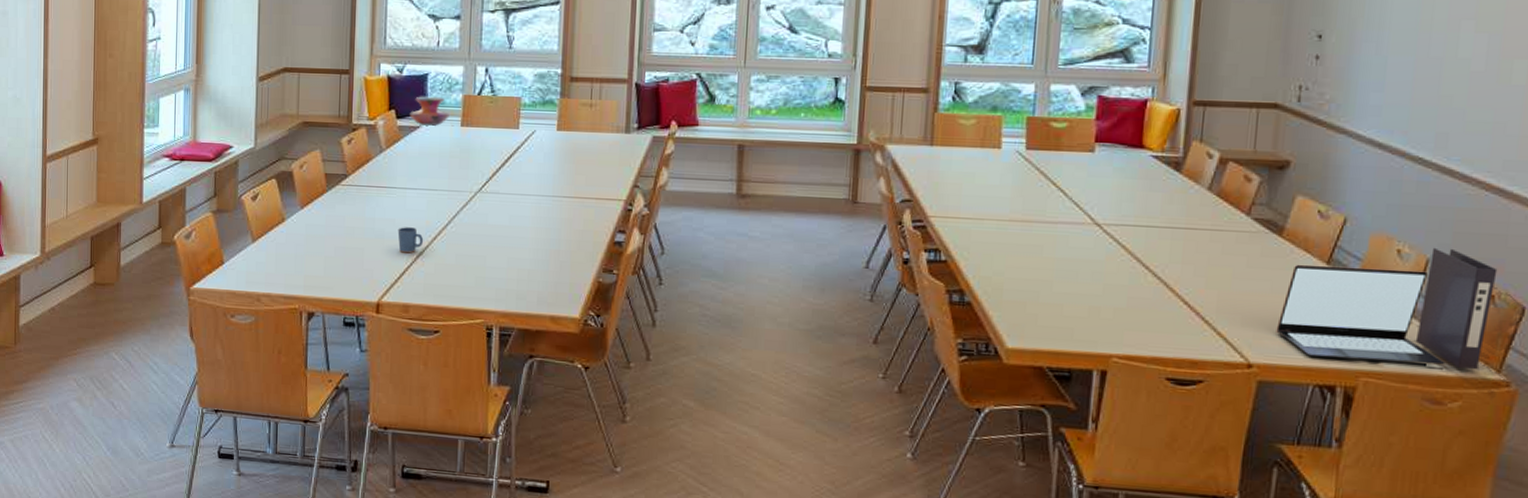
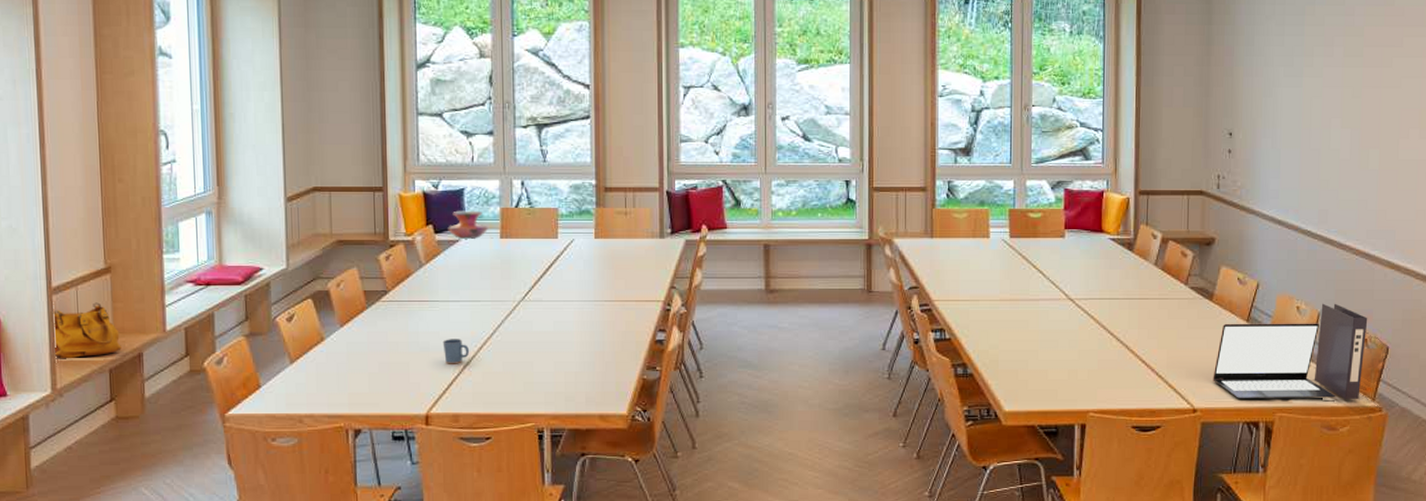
handbag: none [45,172,103,225] -> present [52,302,122,359]

